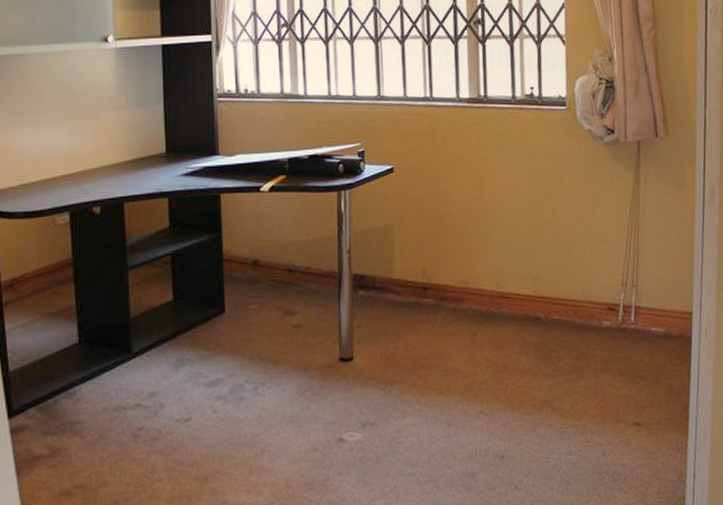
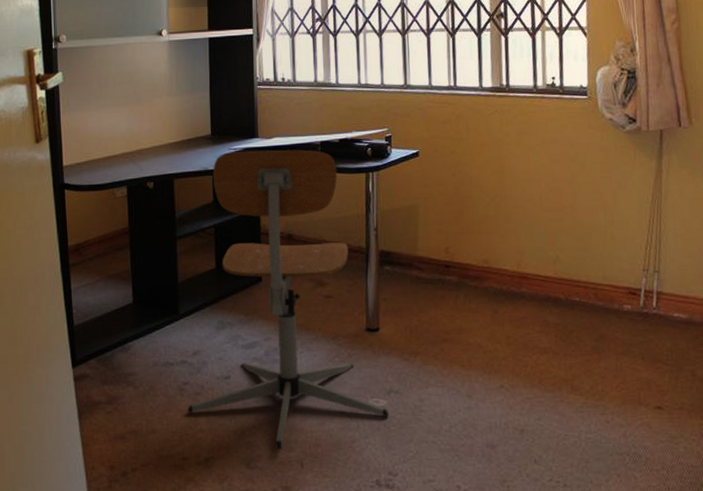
office chair: none [143,167,364,494] -> present [188,149,389,449]

